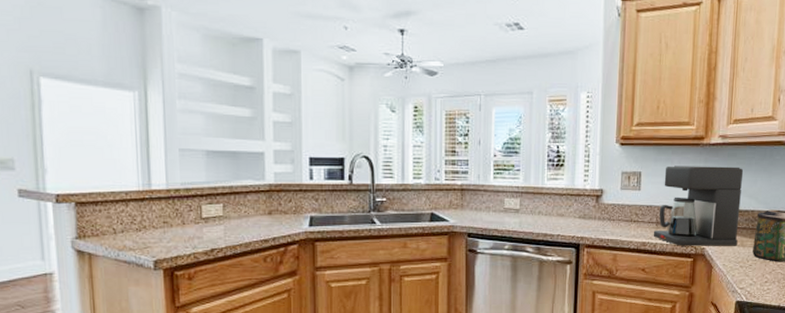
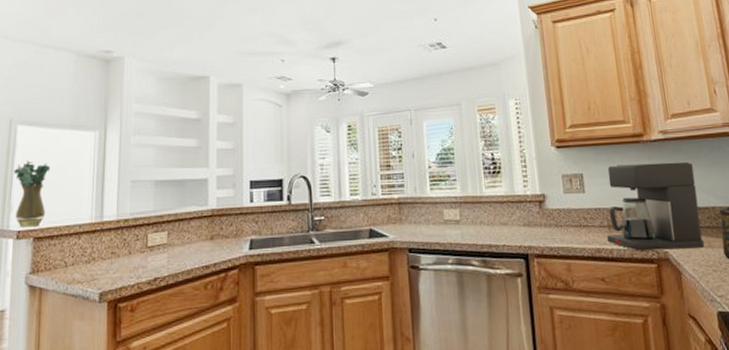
vase: none [43,119,86,191] -> present [14,161,51,228]

